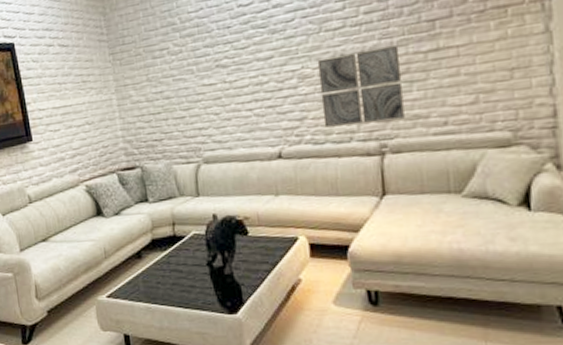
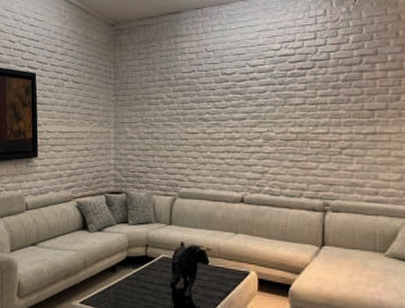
wall art: present [317,45,405,128] -> none [280,125,346,184]

